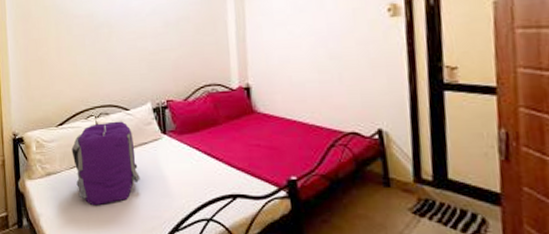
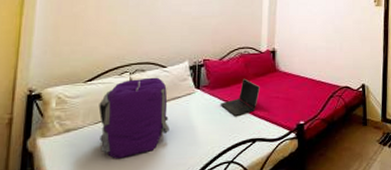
laptop computer: none [190,122,236,166] -> present [220,78,260,116]

